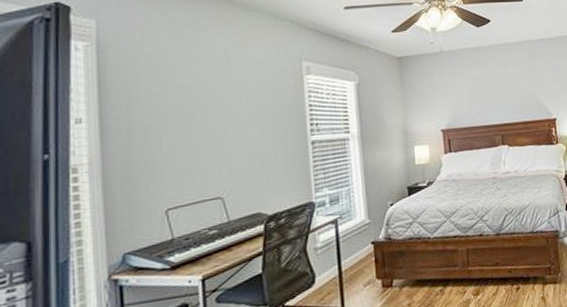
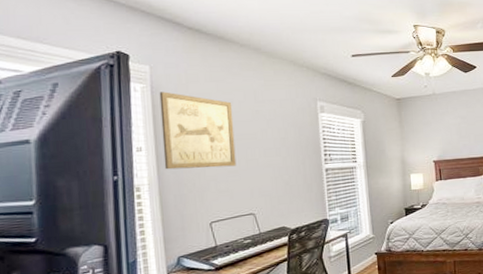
wall art: none [107,50,202,146] -> present [159,91,237,170]

